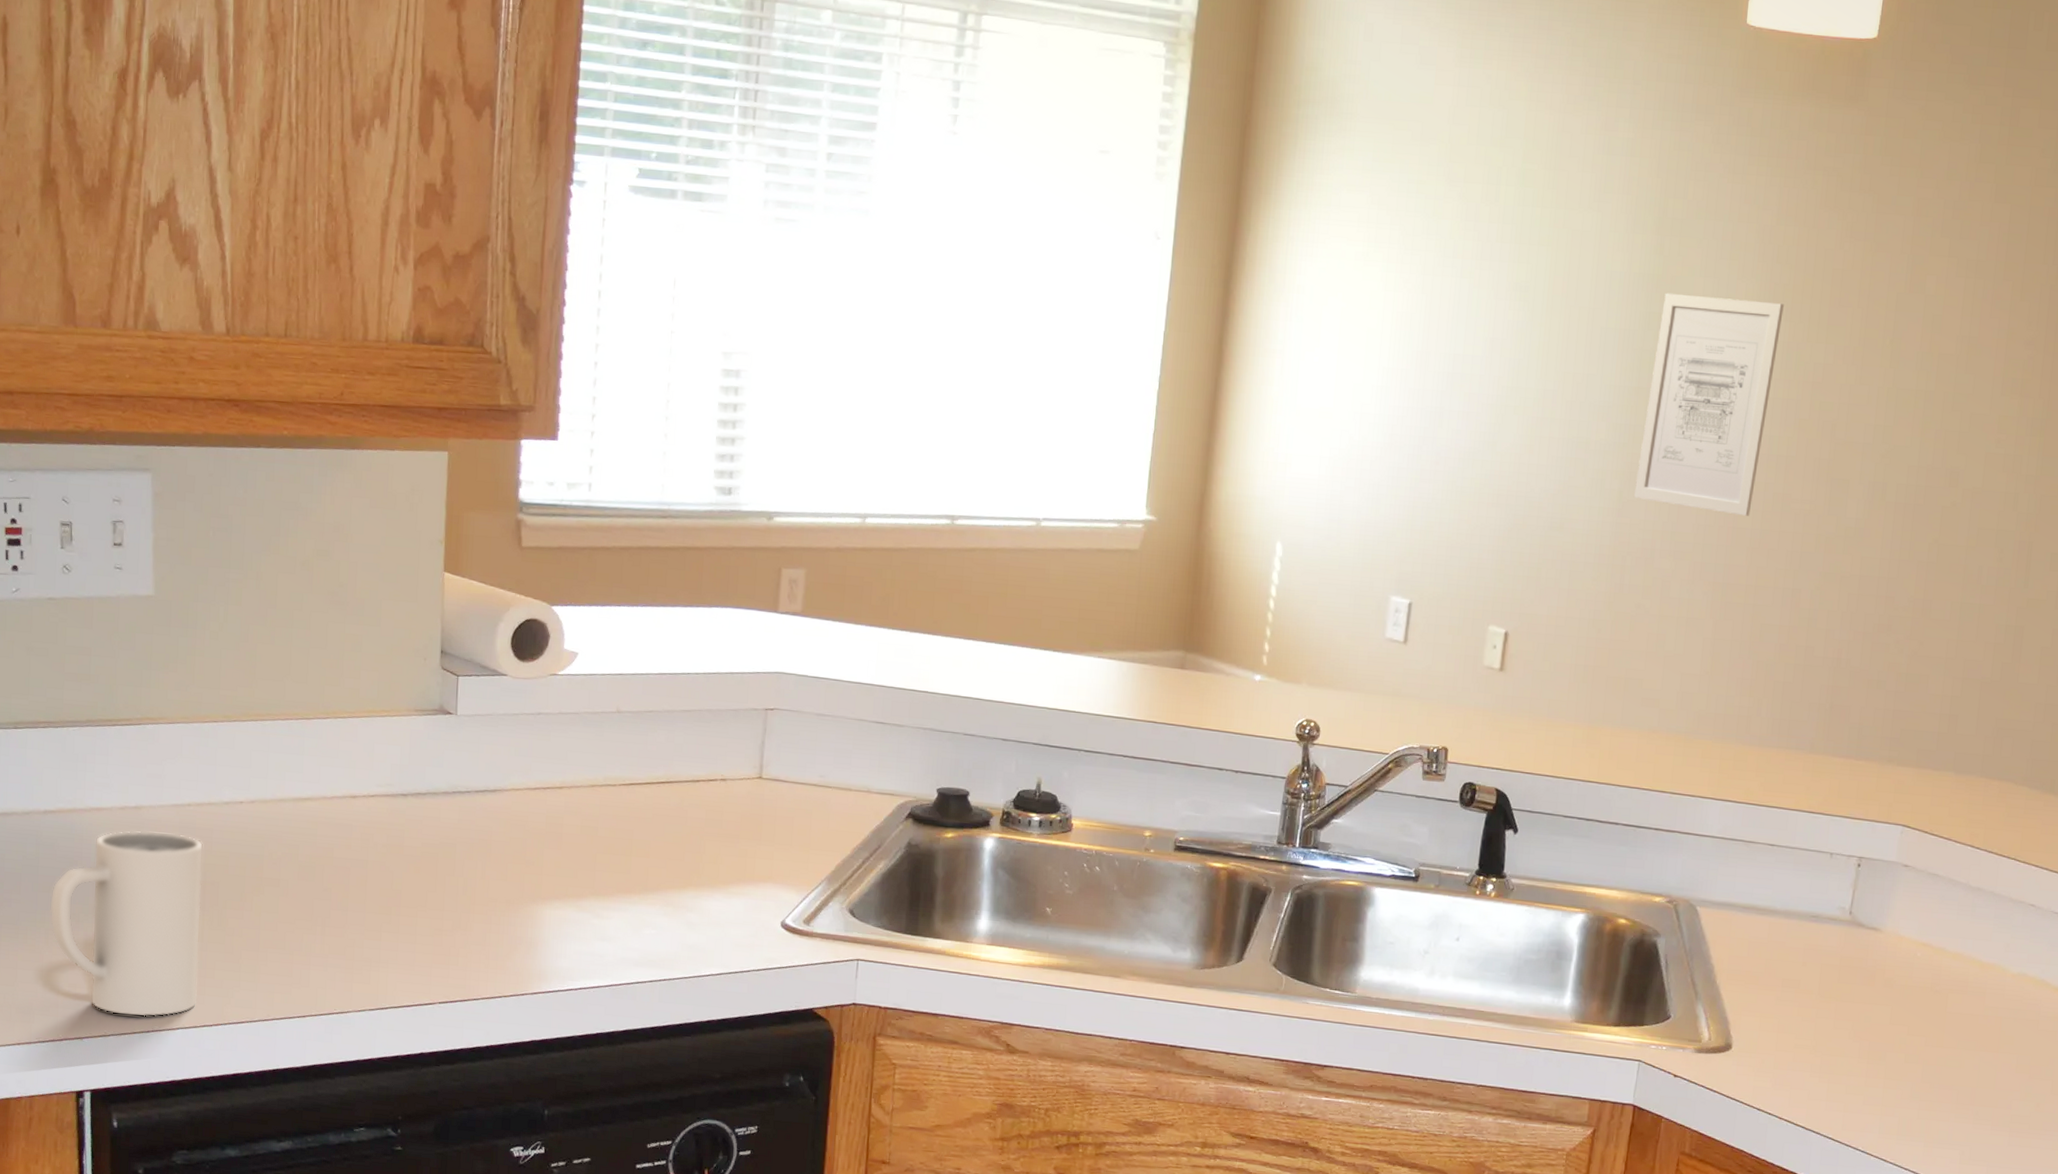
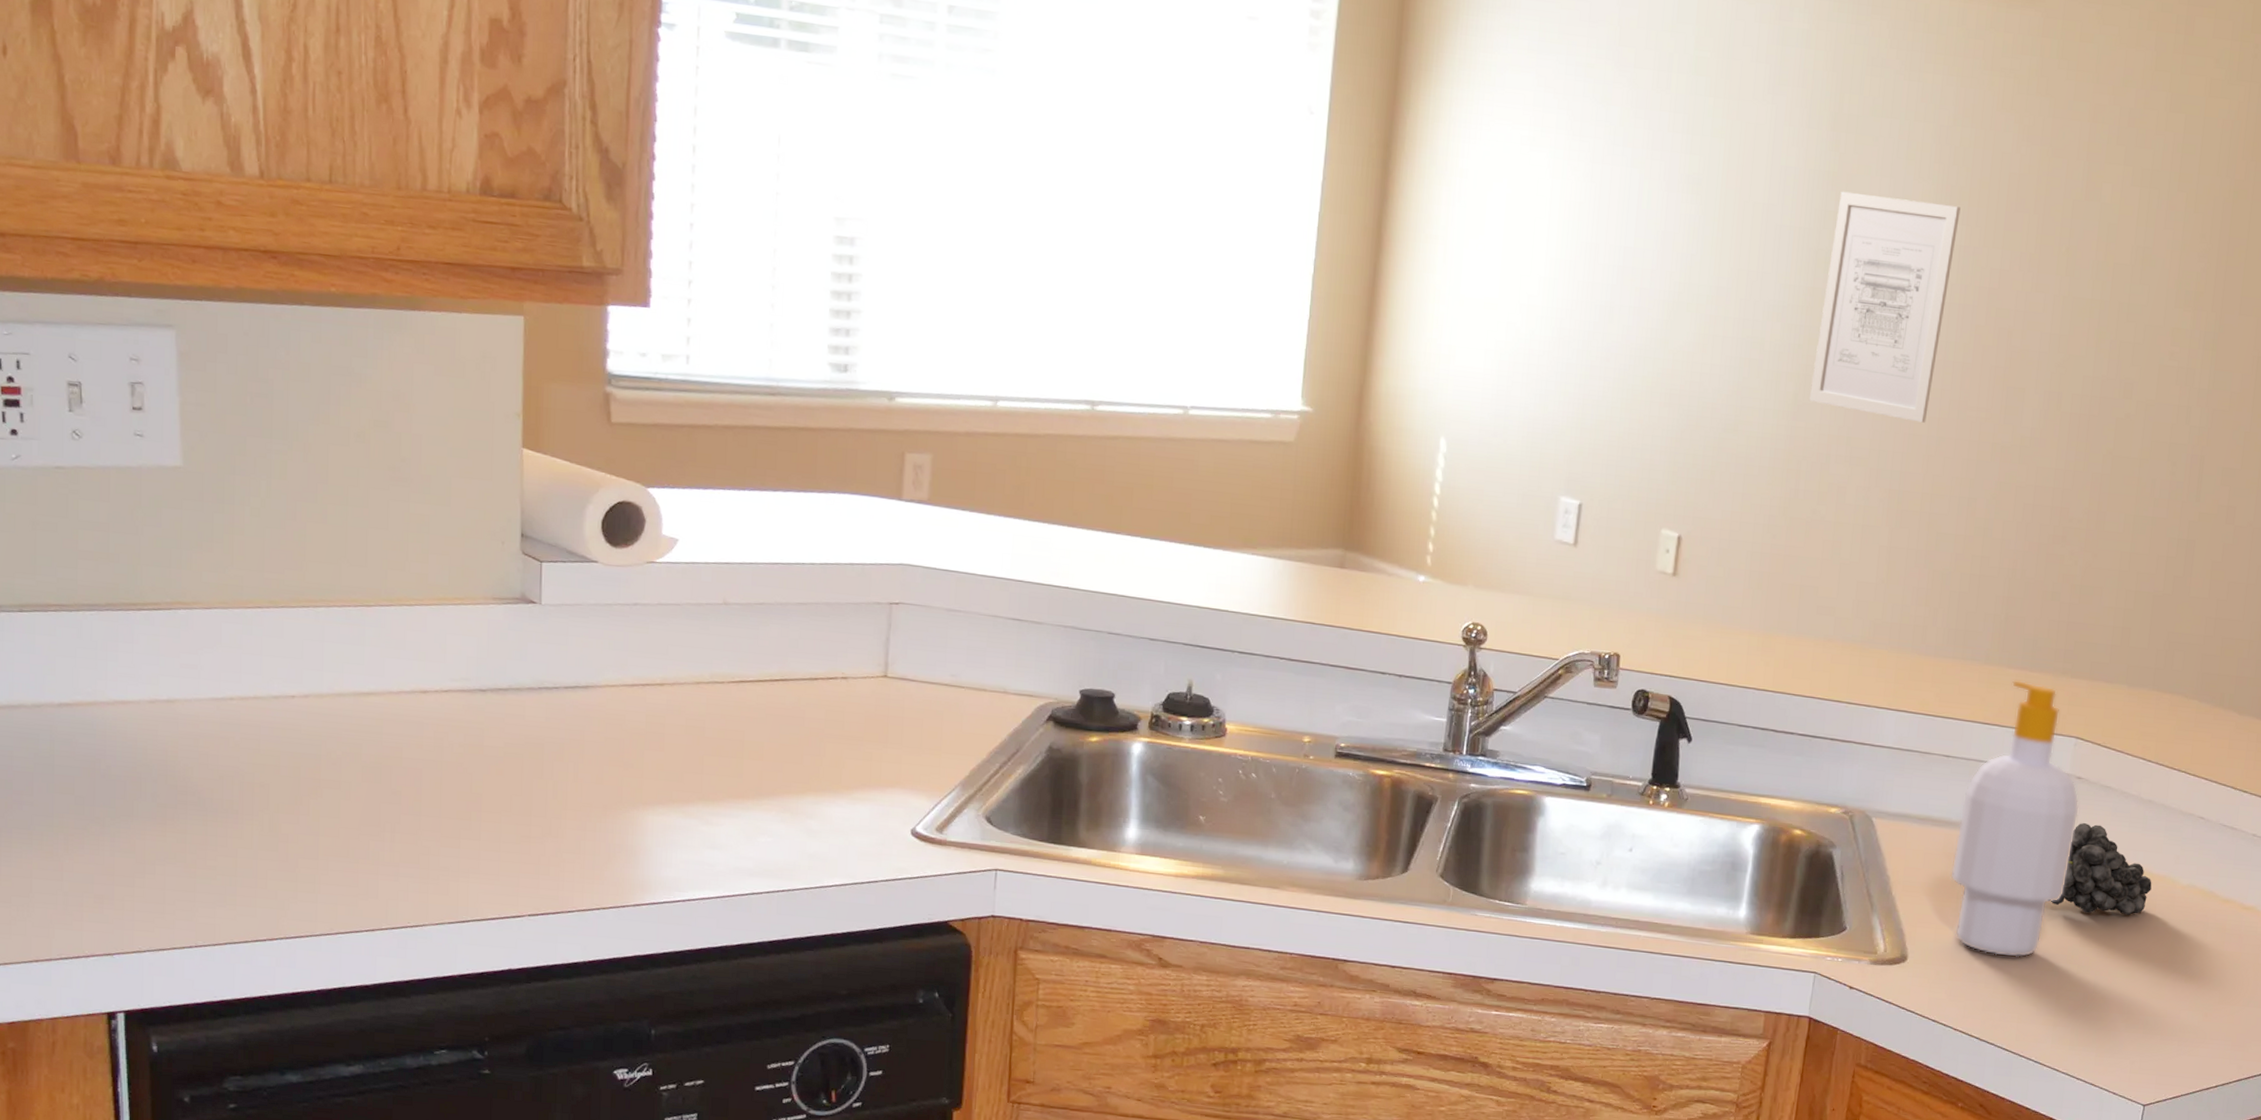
mug: present [50,830,204,1017] -> none [69,726,250,931]
soap bottle: none [1775,768,1906,1047] -> present [1950,679,2079,958]
fruit: none [1876,910,1981,1005] -> present [2050,822,2152,916]

